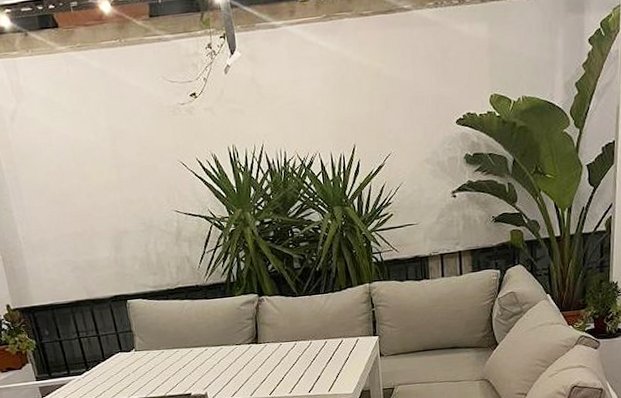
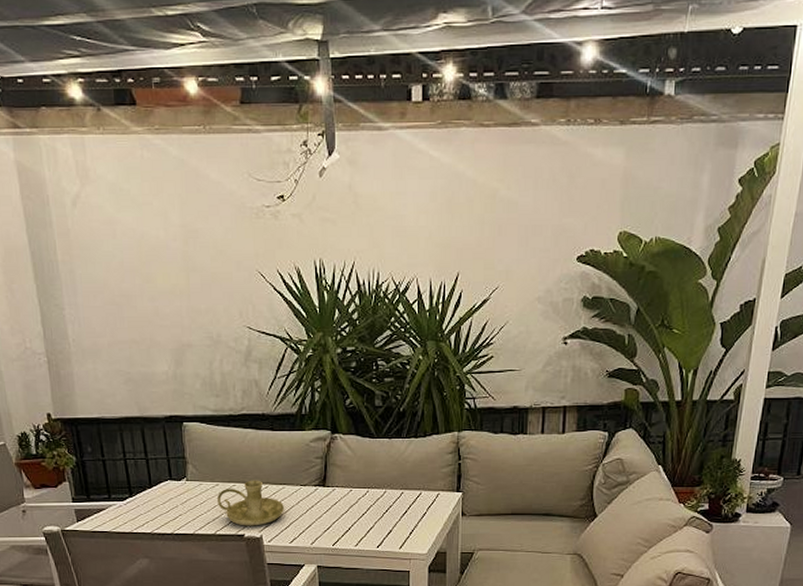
candle holder: none [163,344,224,386] -> present [216,480,284,526]

